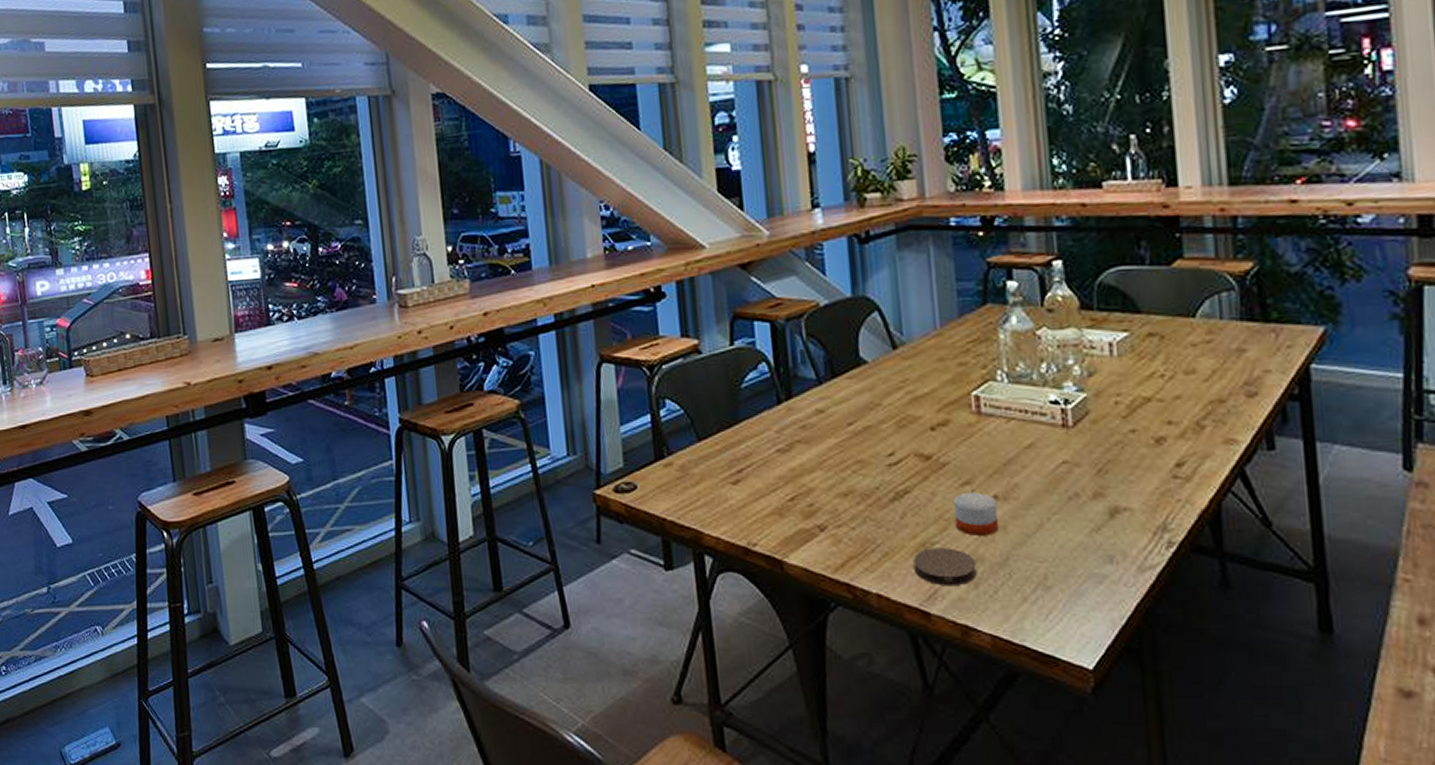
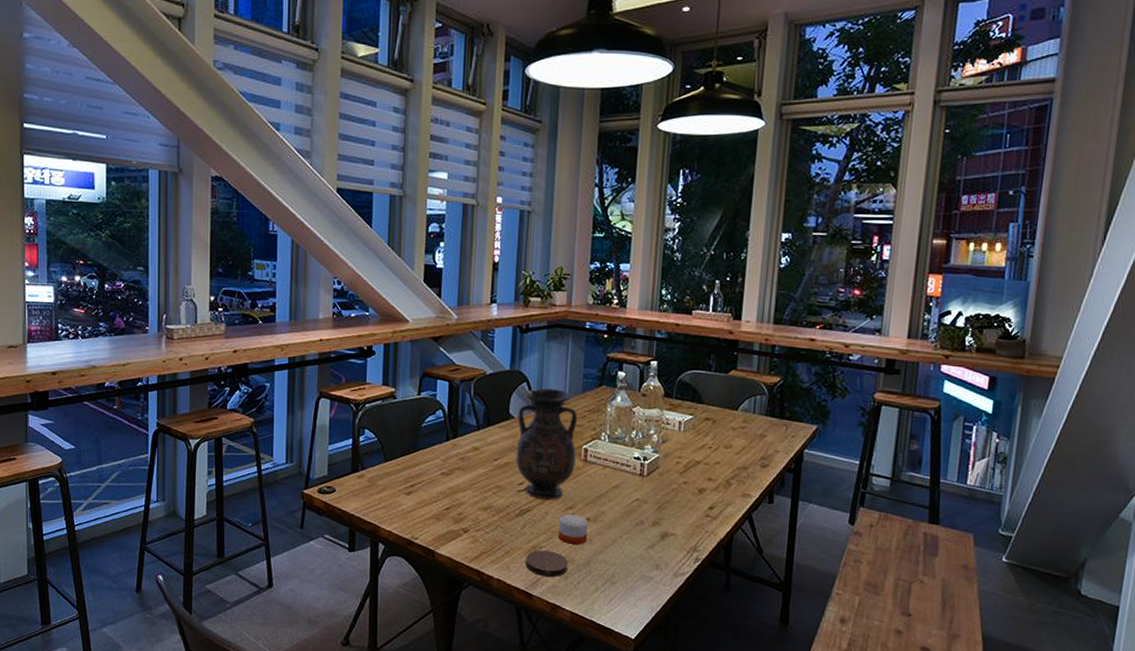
vase: none [872,316,966,474] -> present [516,388,577,500]

